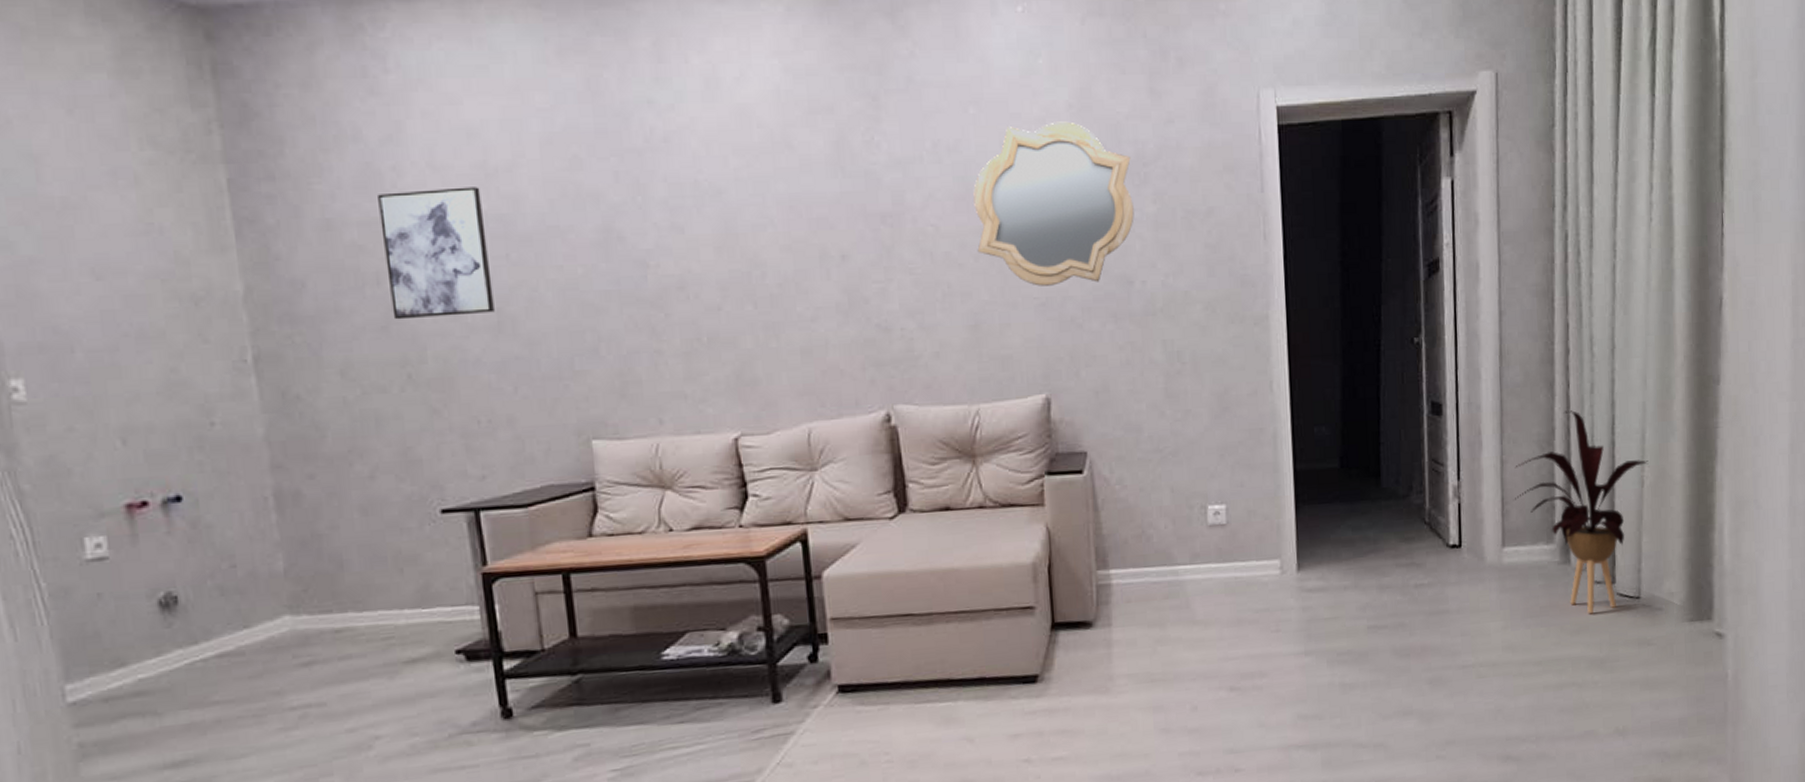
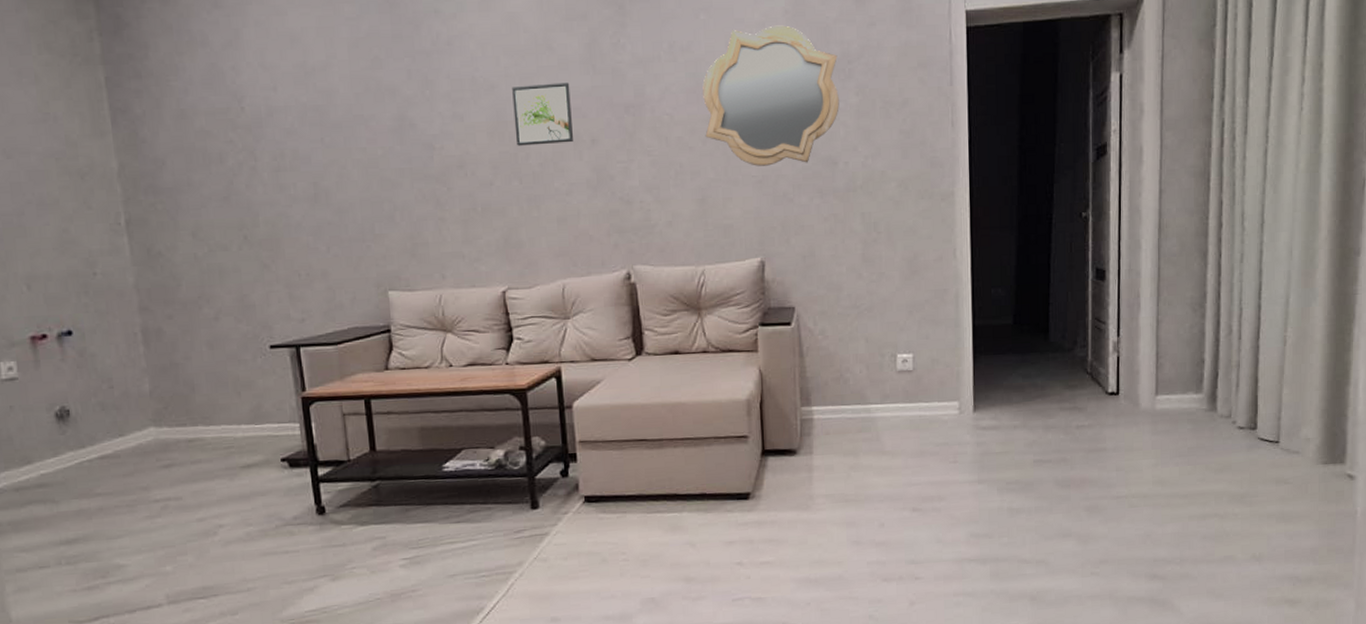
wall art: present [378,187,495,320] -> none [221,83,312,192]
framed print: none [744,187,819,263] -> present [512,82,573,146]
house plant: present [1515,410,1649,614] -> none [1168,277,1291,455]

